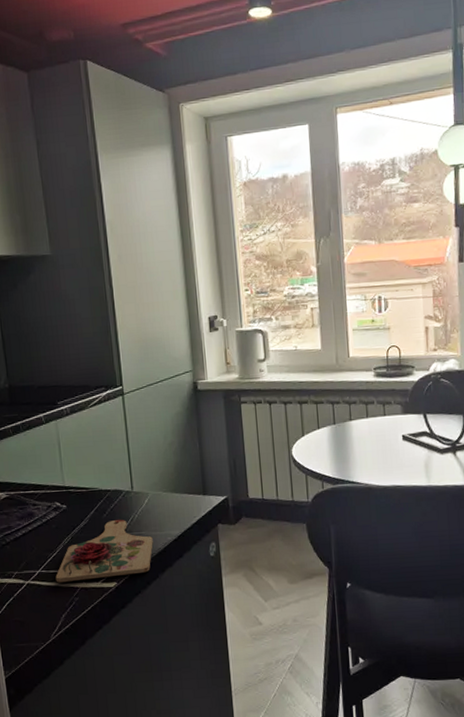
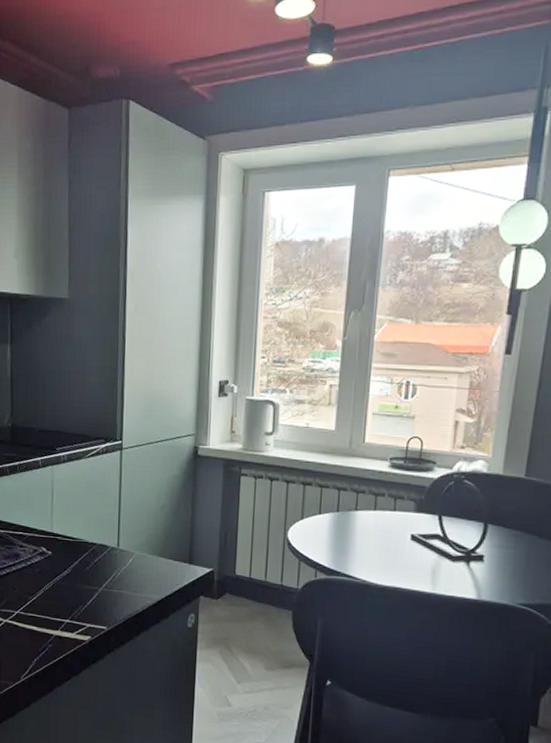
cutting board: present [55,519,153,583] -> none [32,574,132,632]

